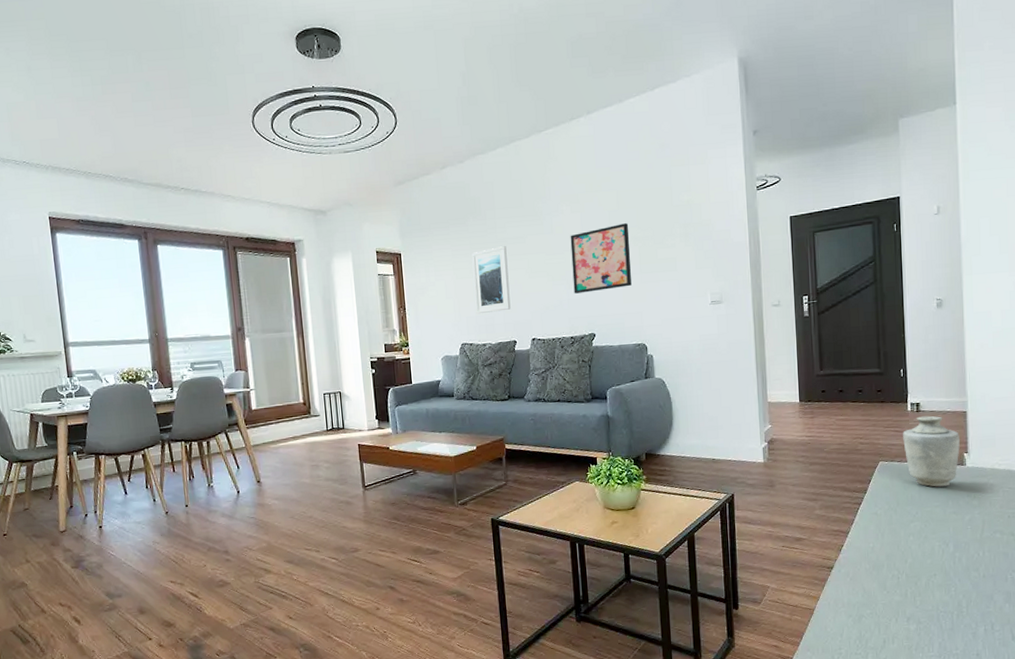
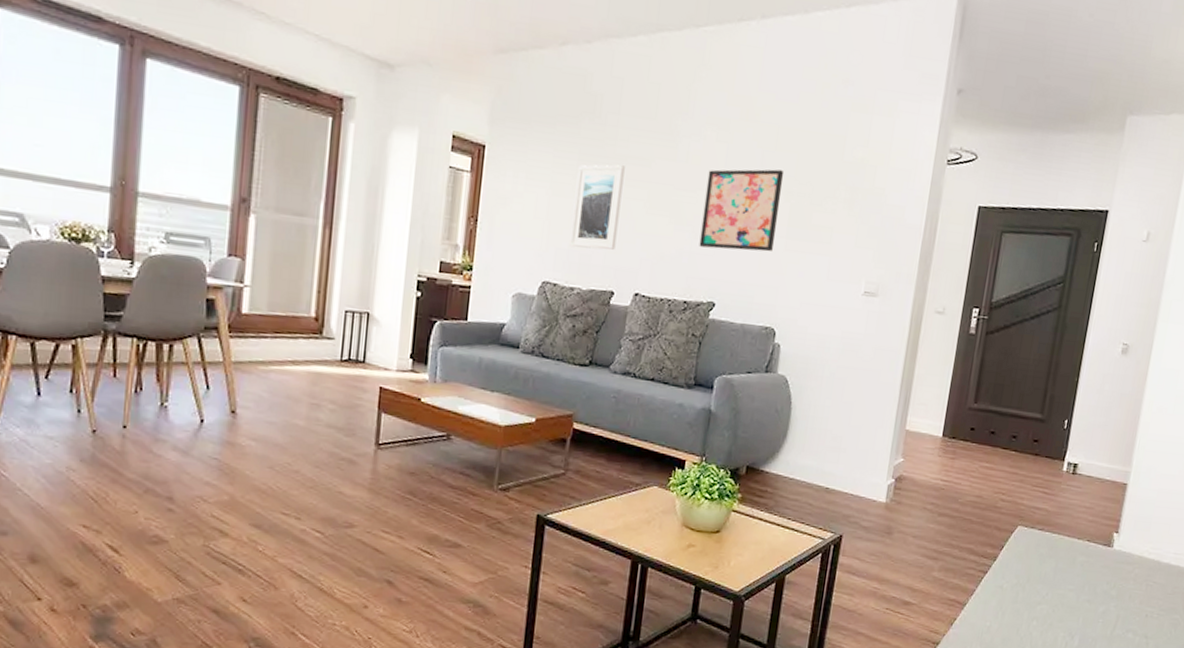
vase: present [903,415,960,487] -> none [1048,480,1114,569]

